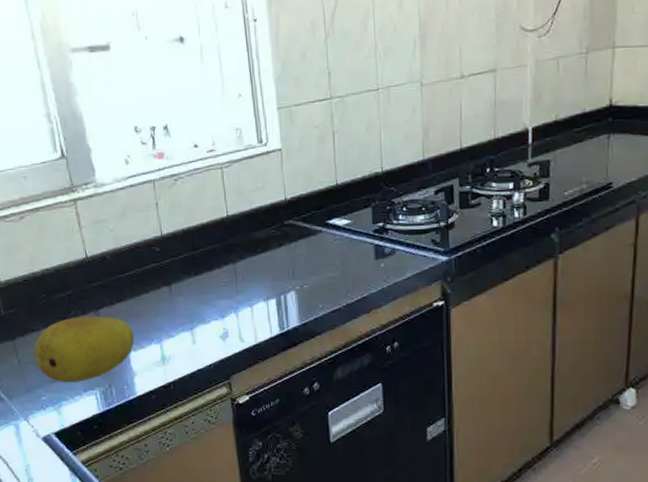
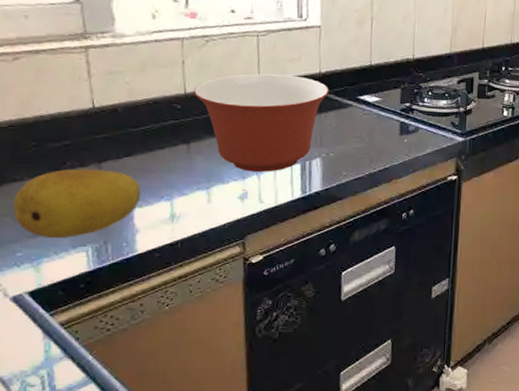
mixing bowl: none [169,205,297,310] -> present [194,73,329,172]

